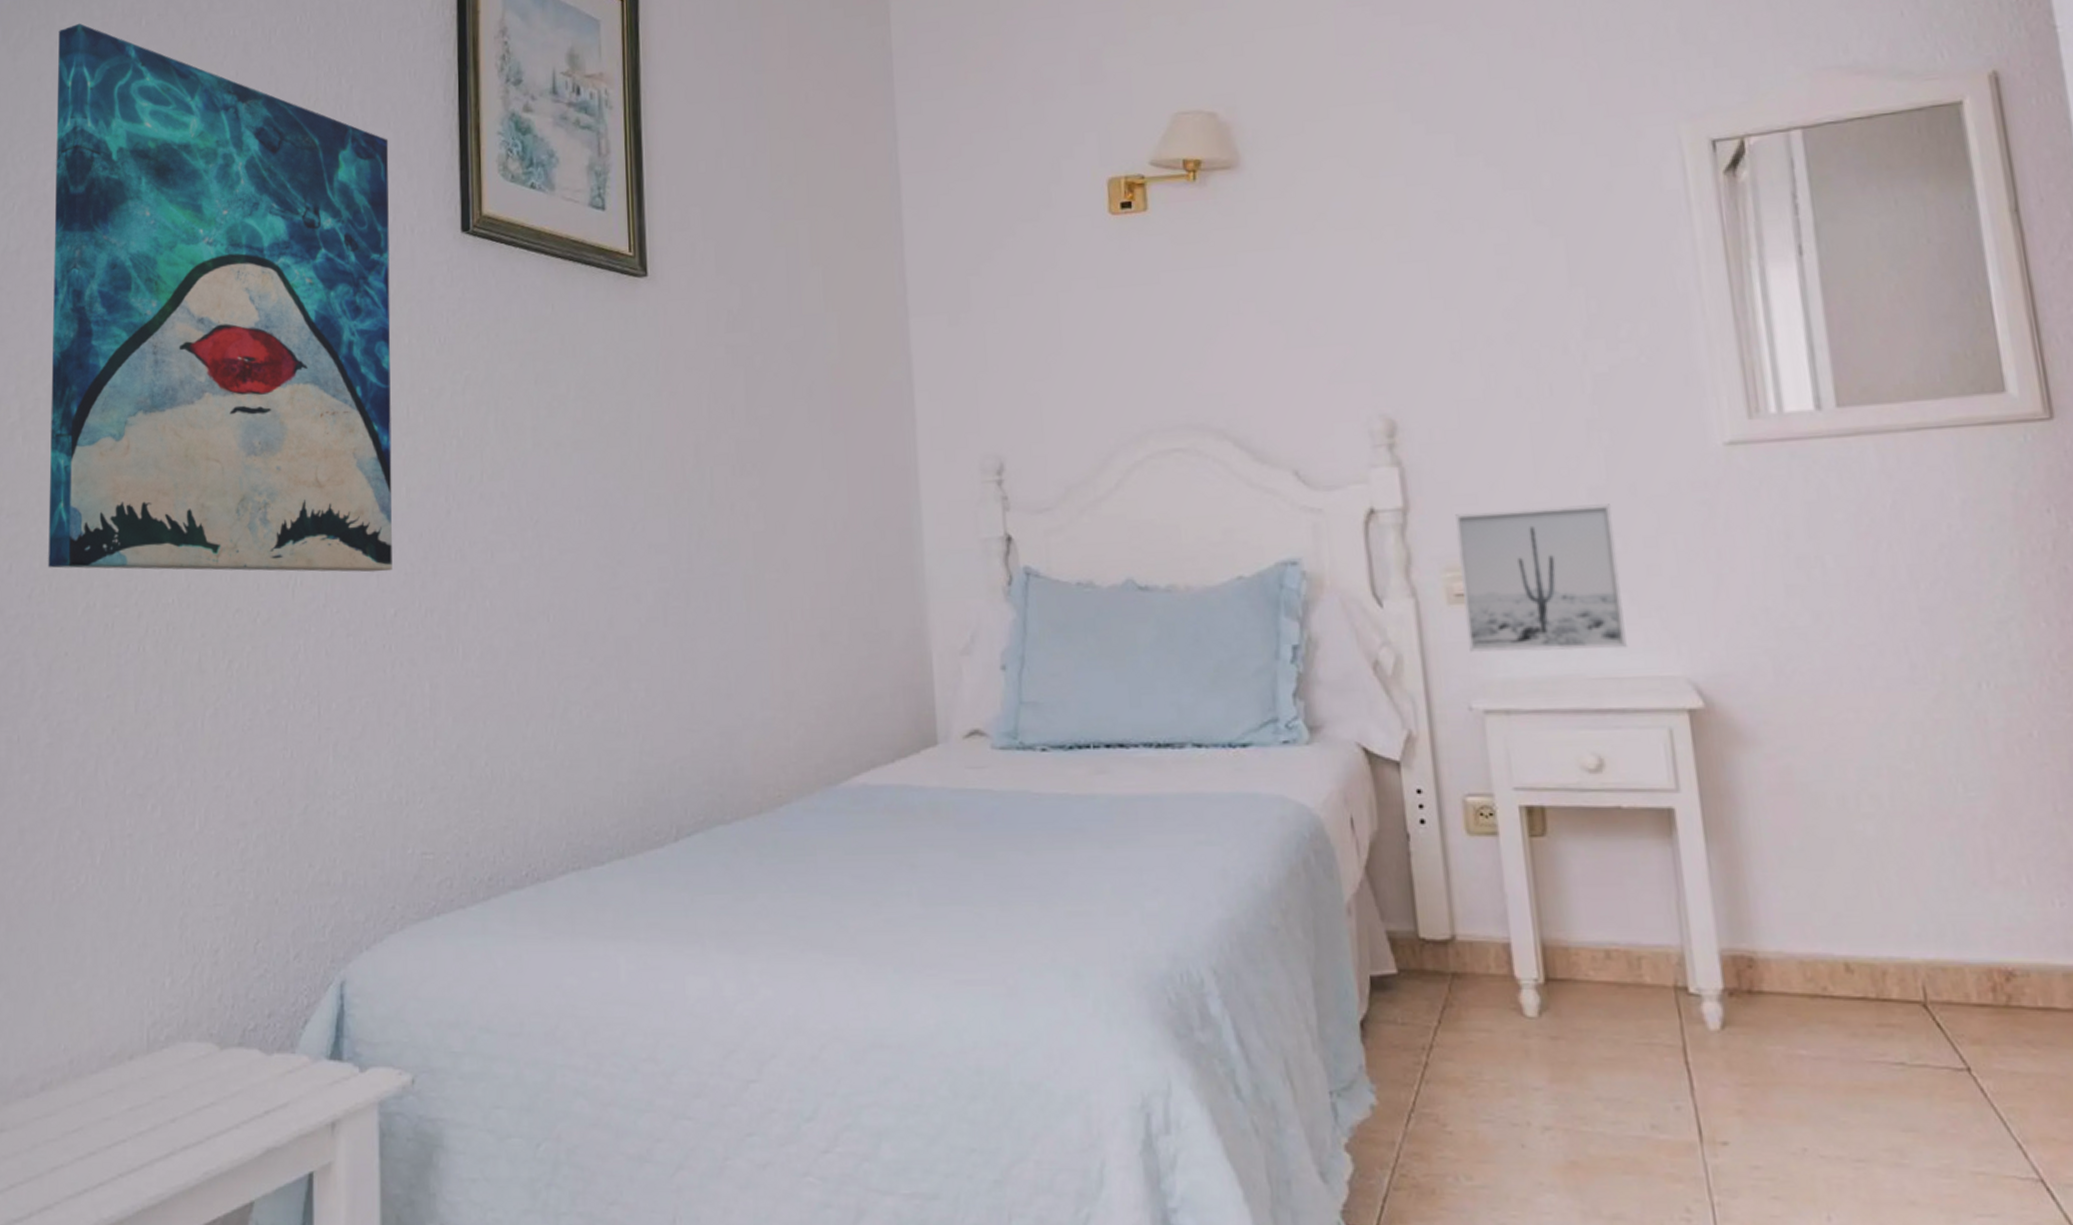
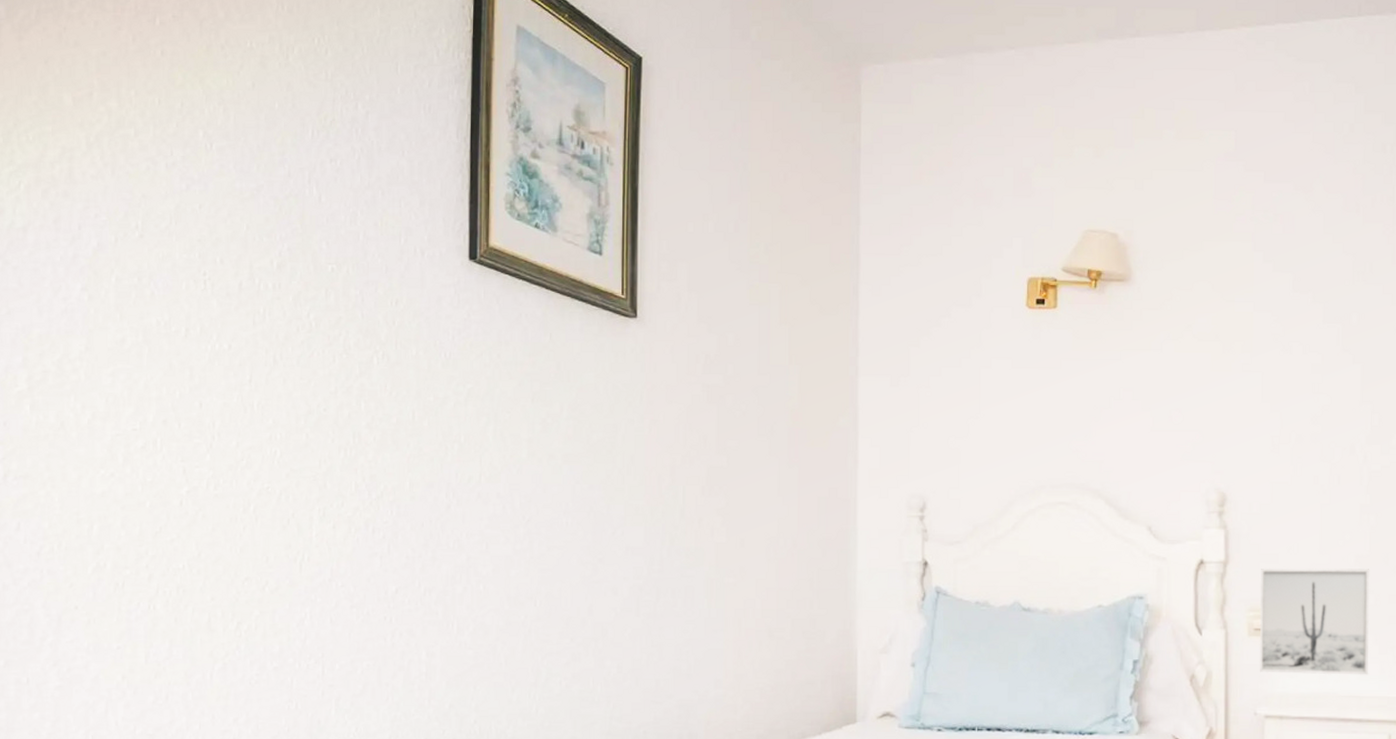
wall art: present [48,23,393,573] -> none [57,12,402,554]

